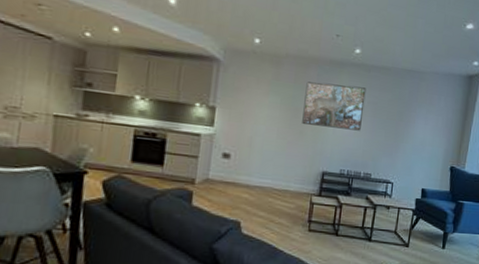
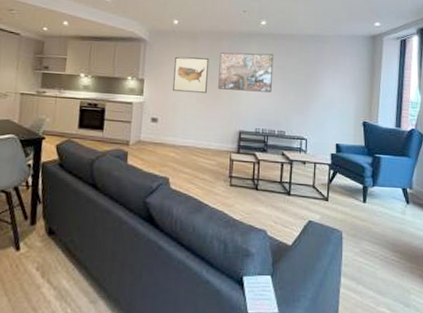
wall art: none [250,83,295,128] -> present [173,56,210,93]

